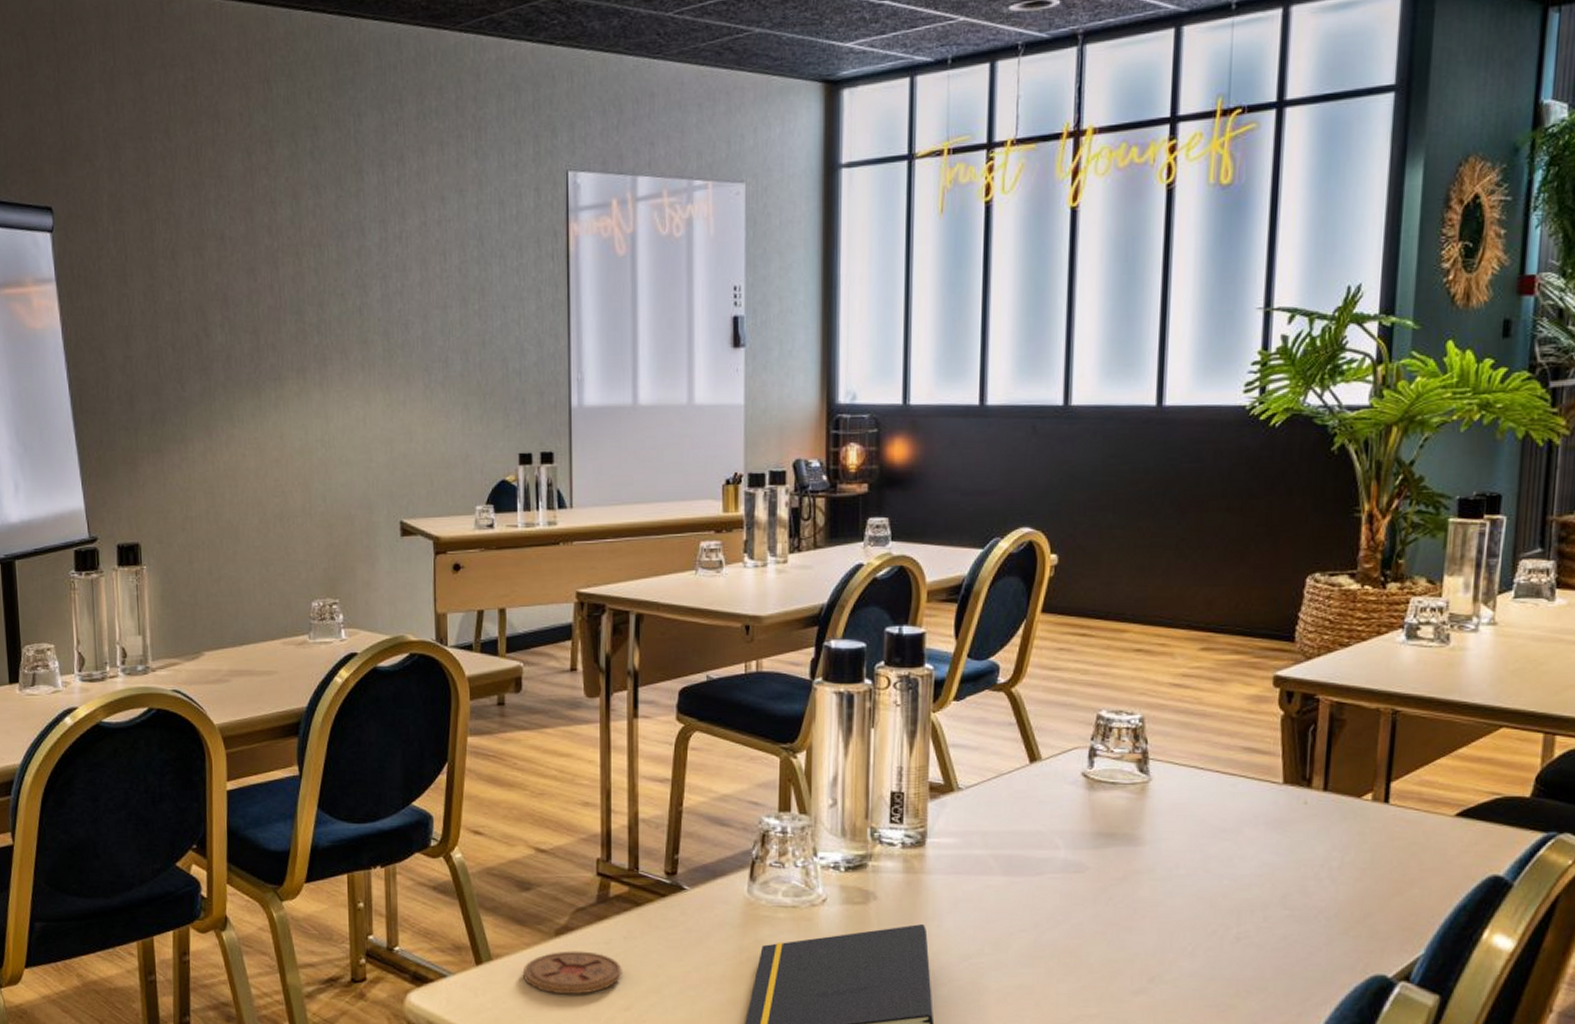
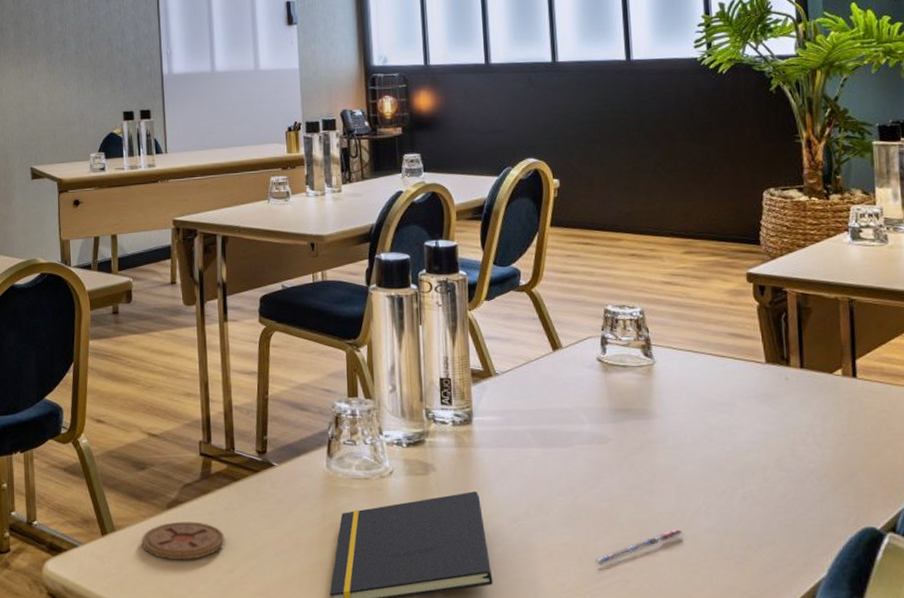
pen: none [1056,972,1162,1010] -> present [595,529,683,564]

